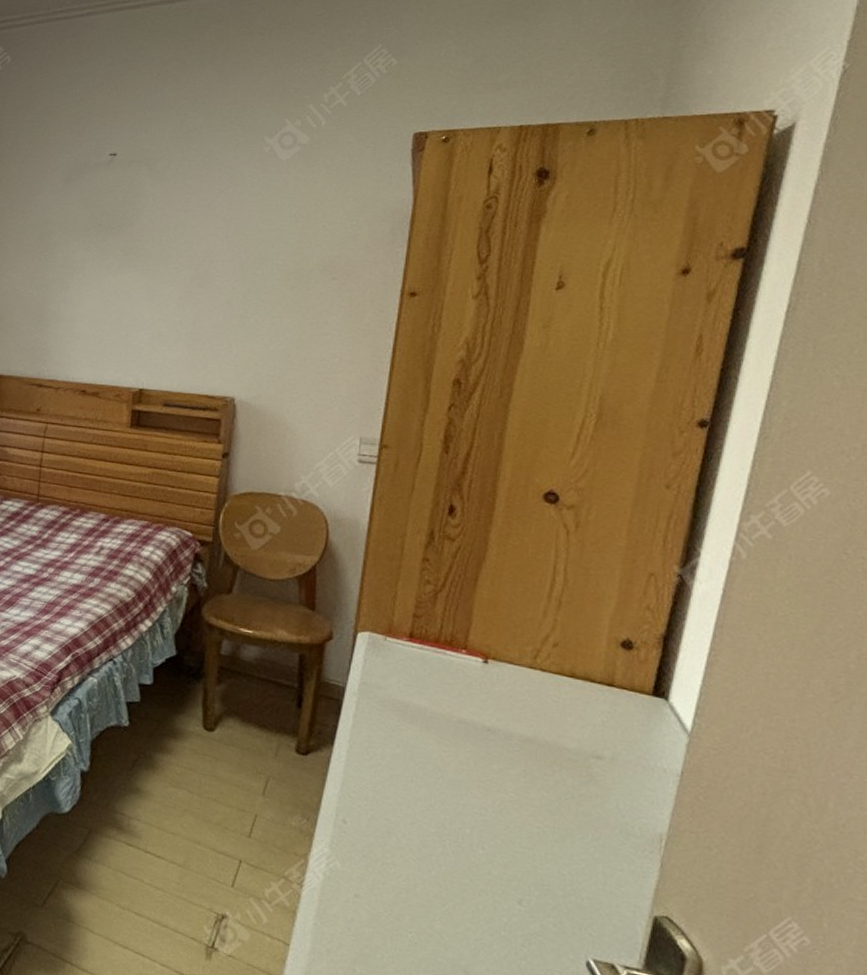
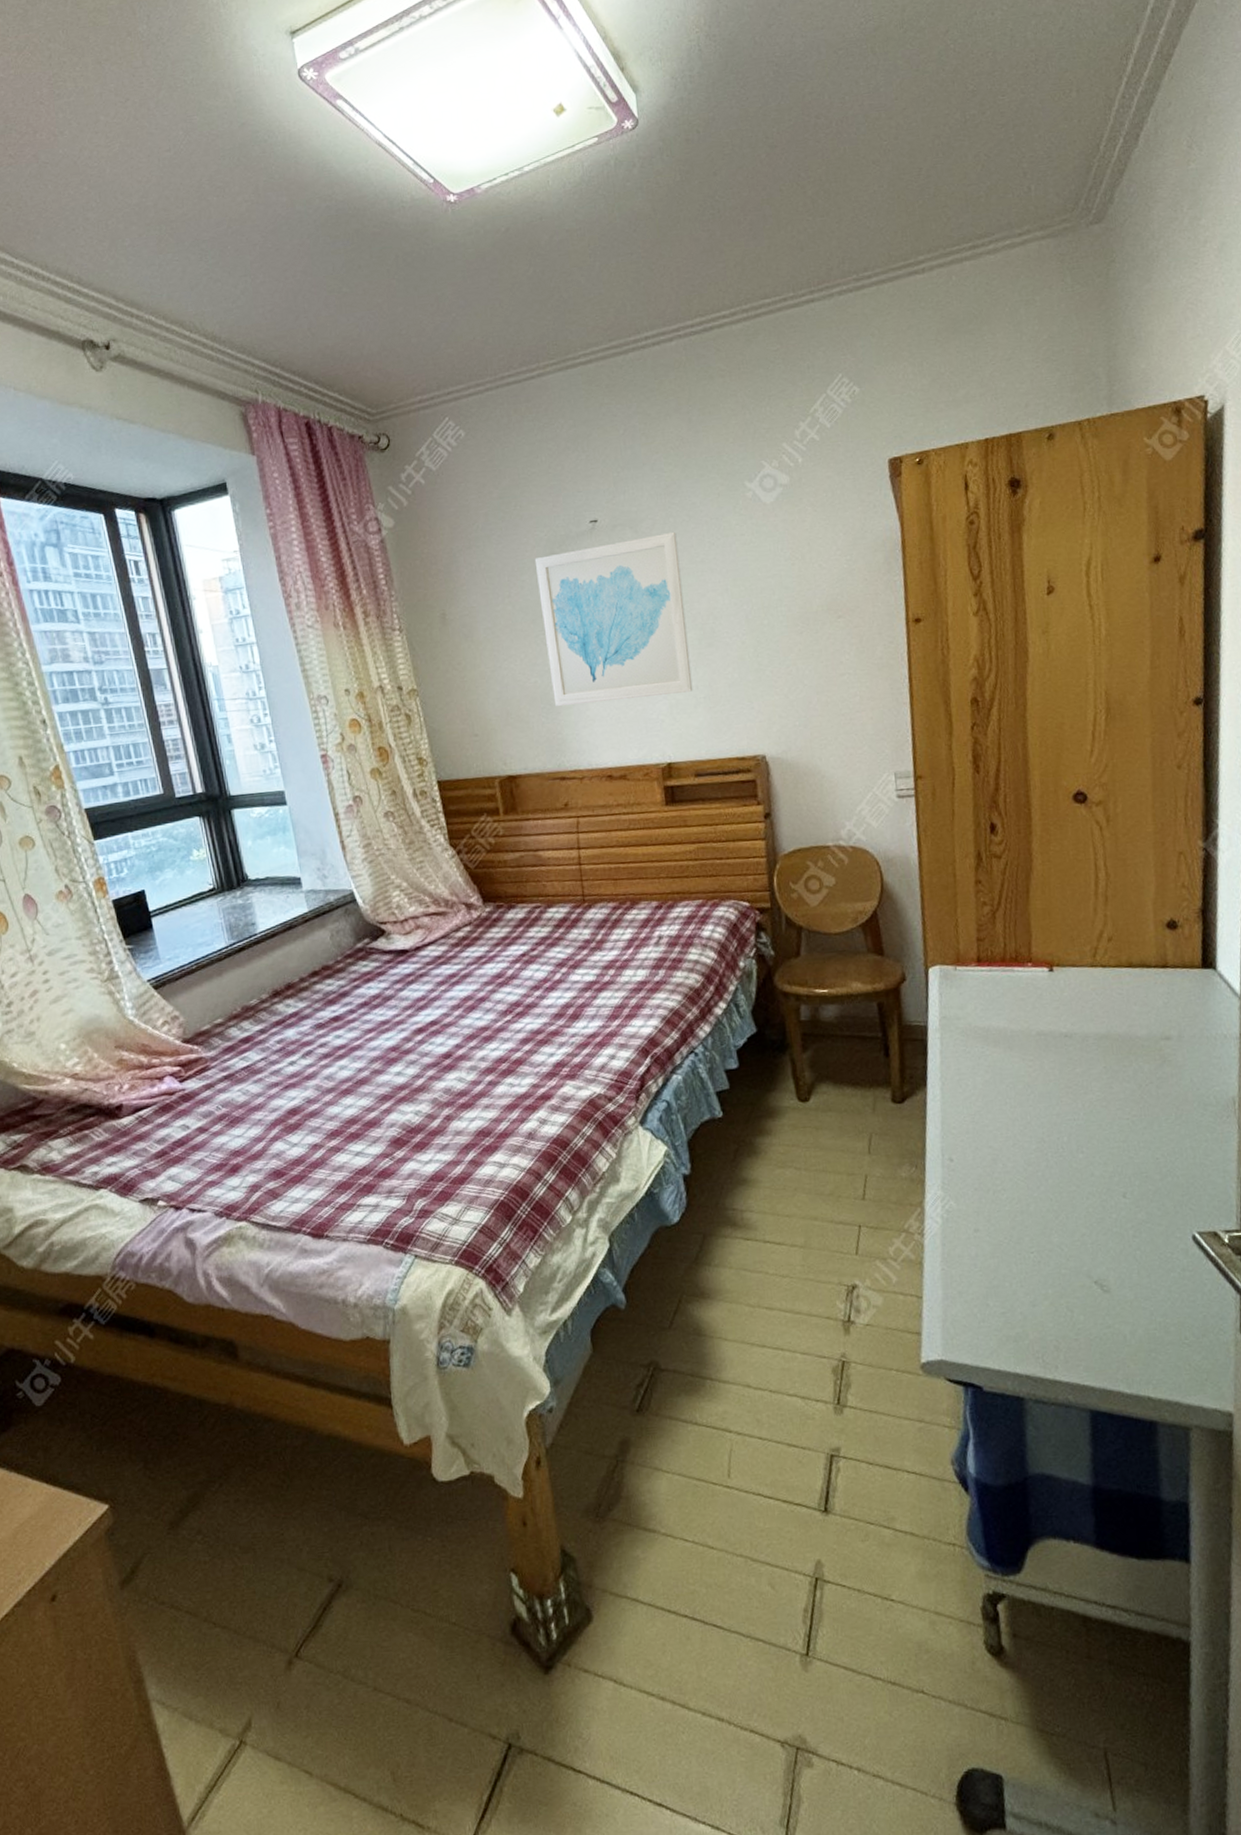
wall art: none [45,174,189,326] -> present [534,531,693,707]

